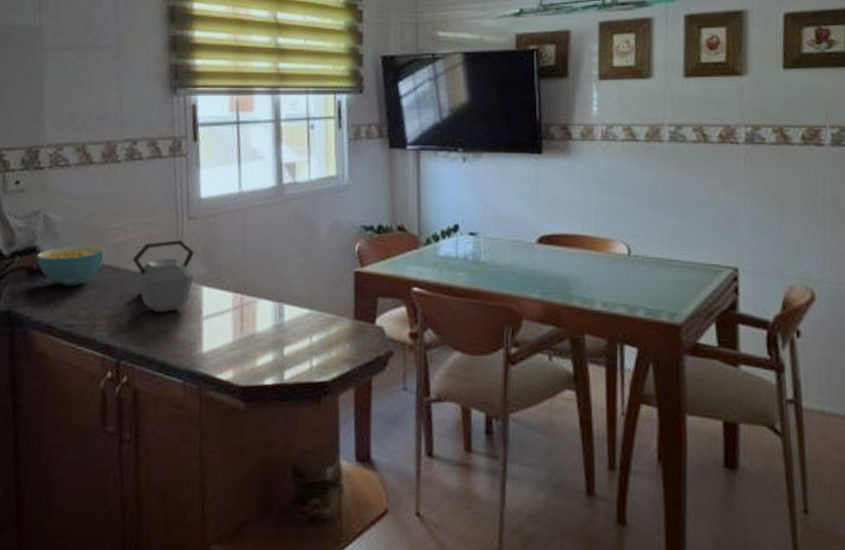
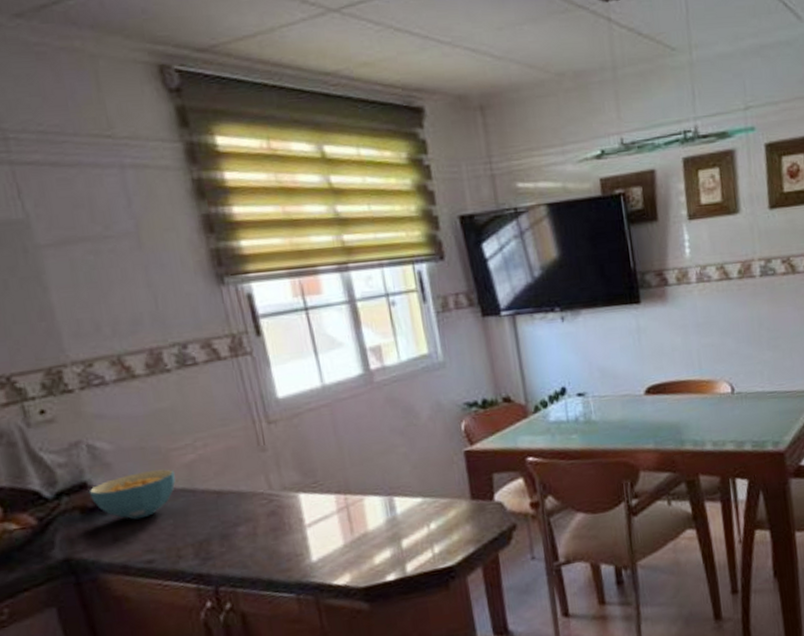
kettle: present [132,239,194,313] -> none [209,447,287,530]

